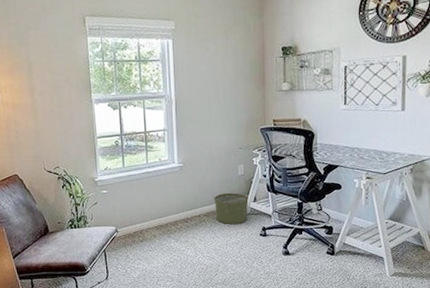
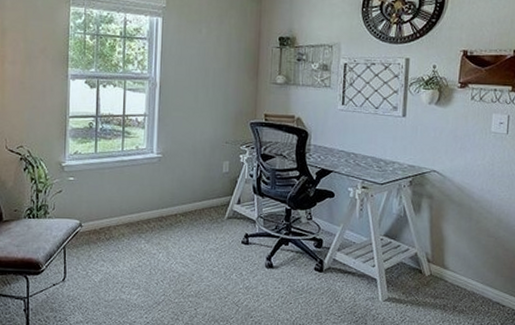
basket: present [213,192,249,225] -> none [193,191,232,229]

